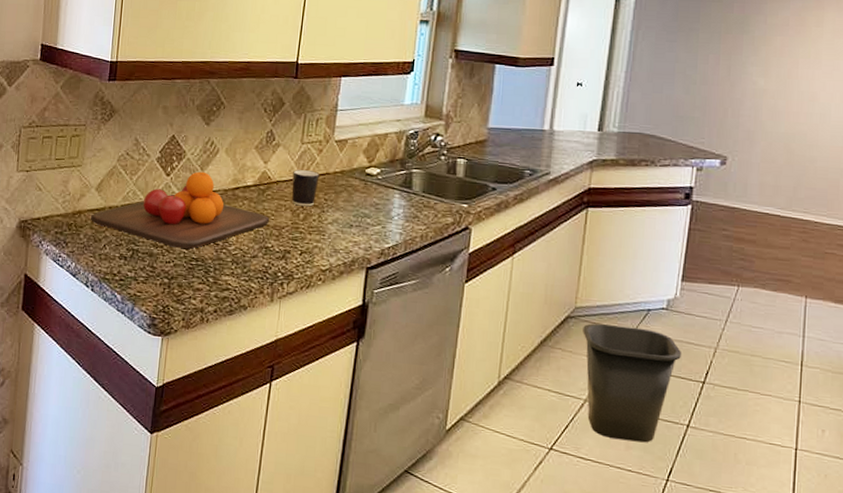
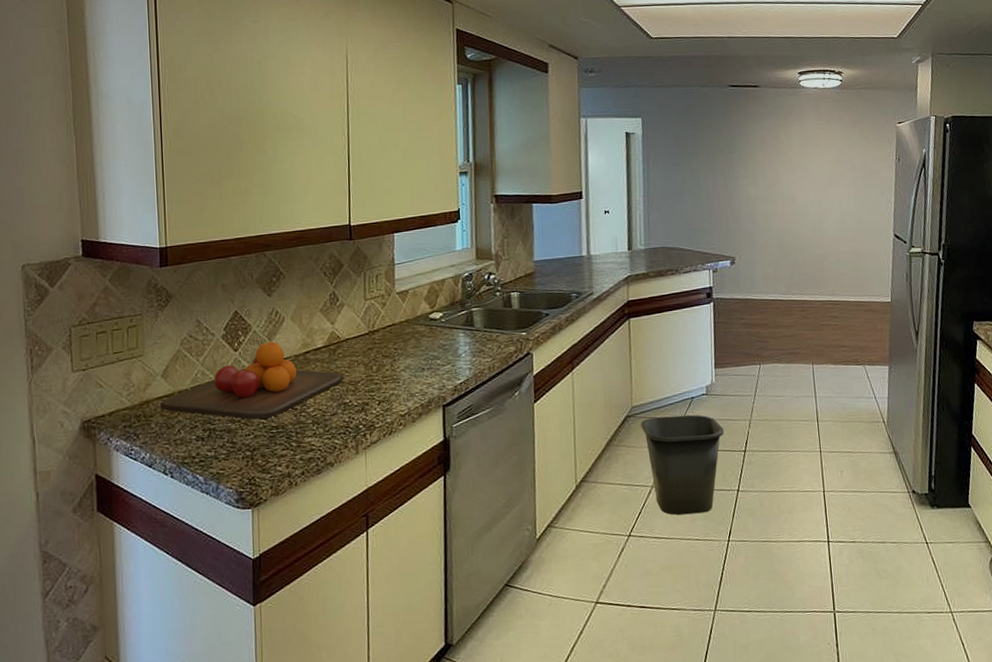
mug: present [291,170,320,207] -> none [360,324,387,359]

